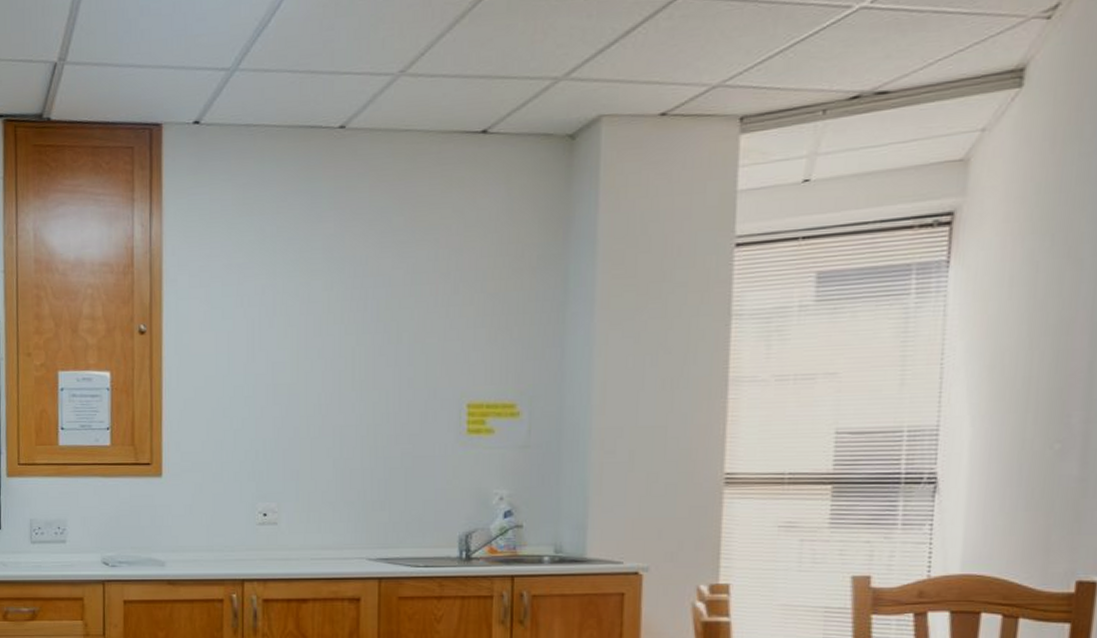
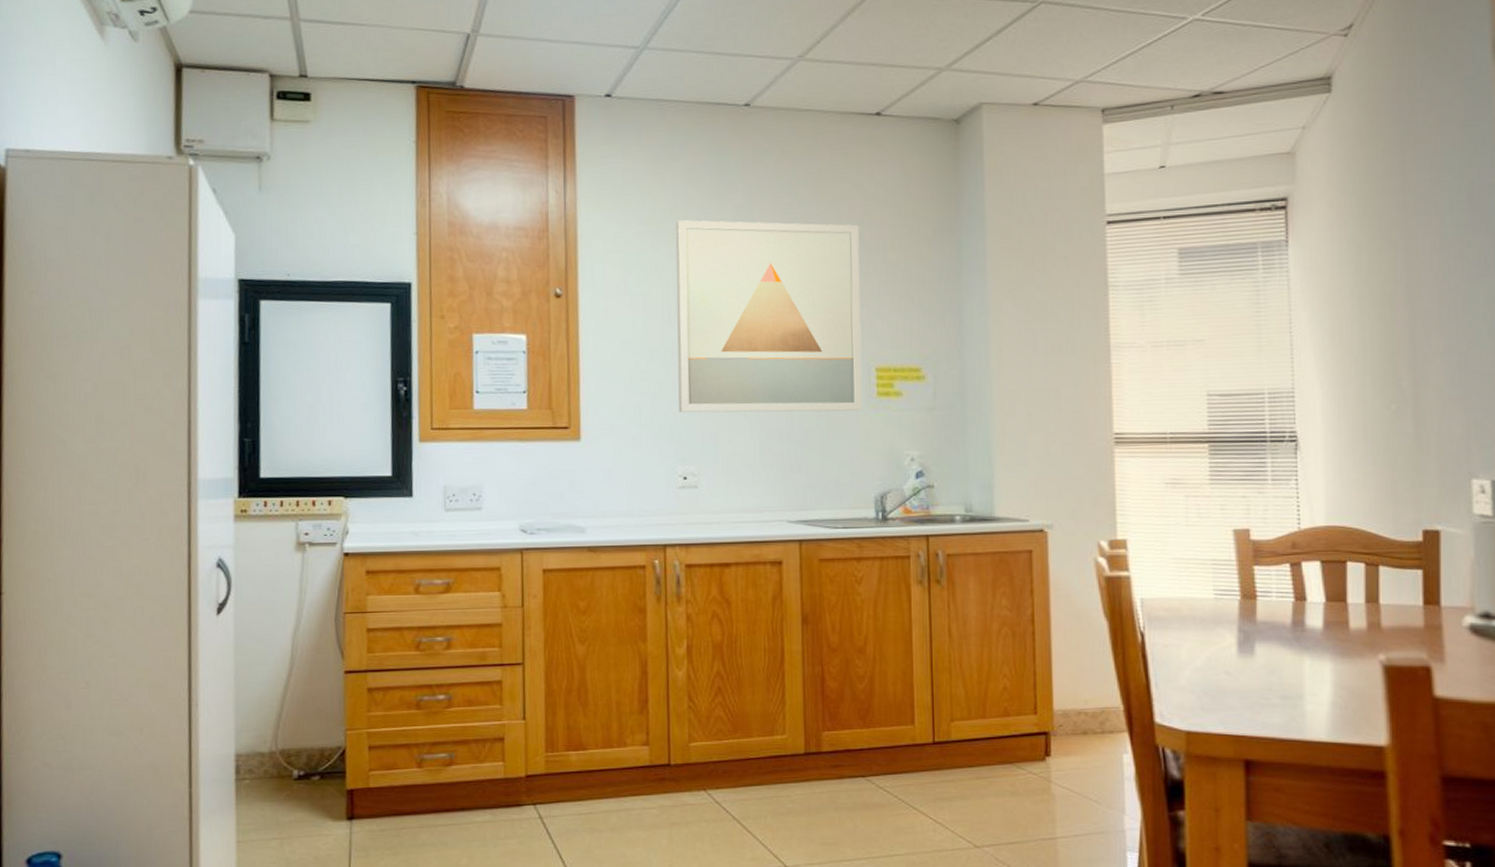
wall art: none [260,251,457,450] -> present [675,220,863,413]

